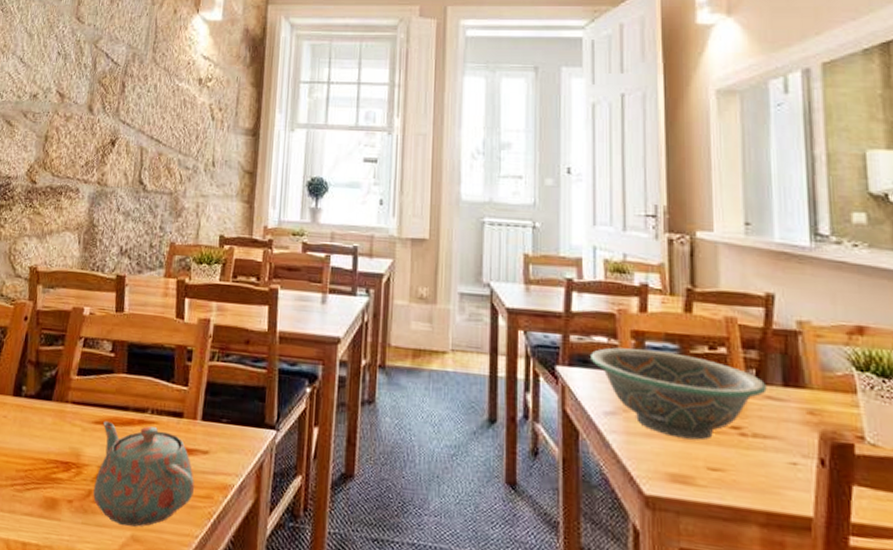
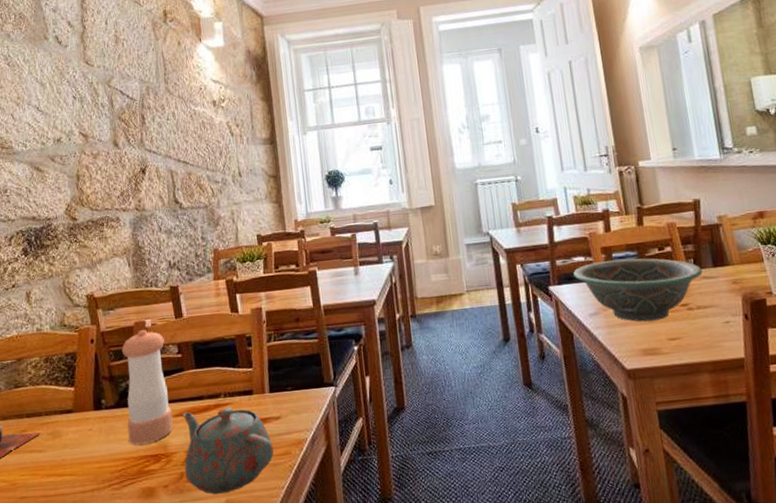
pepper shaker: none [41,316,100,447] -> present [121,329,173,445]

